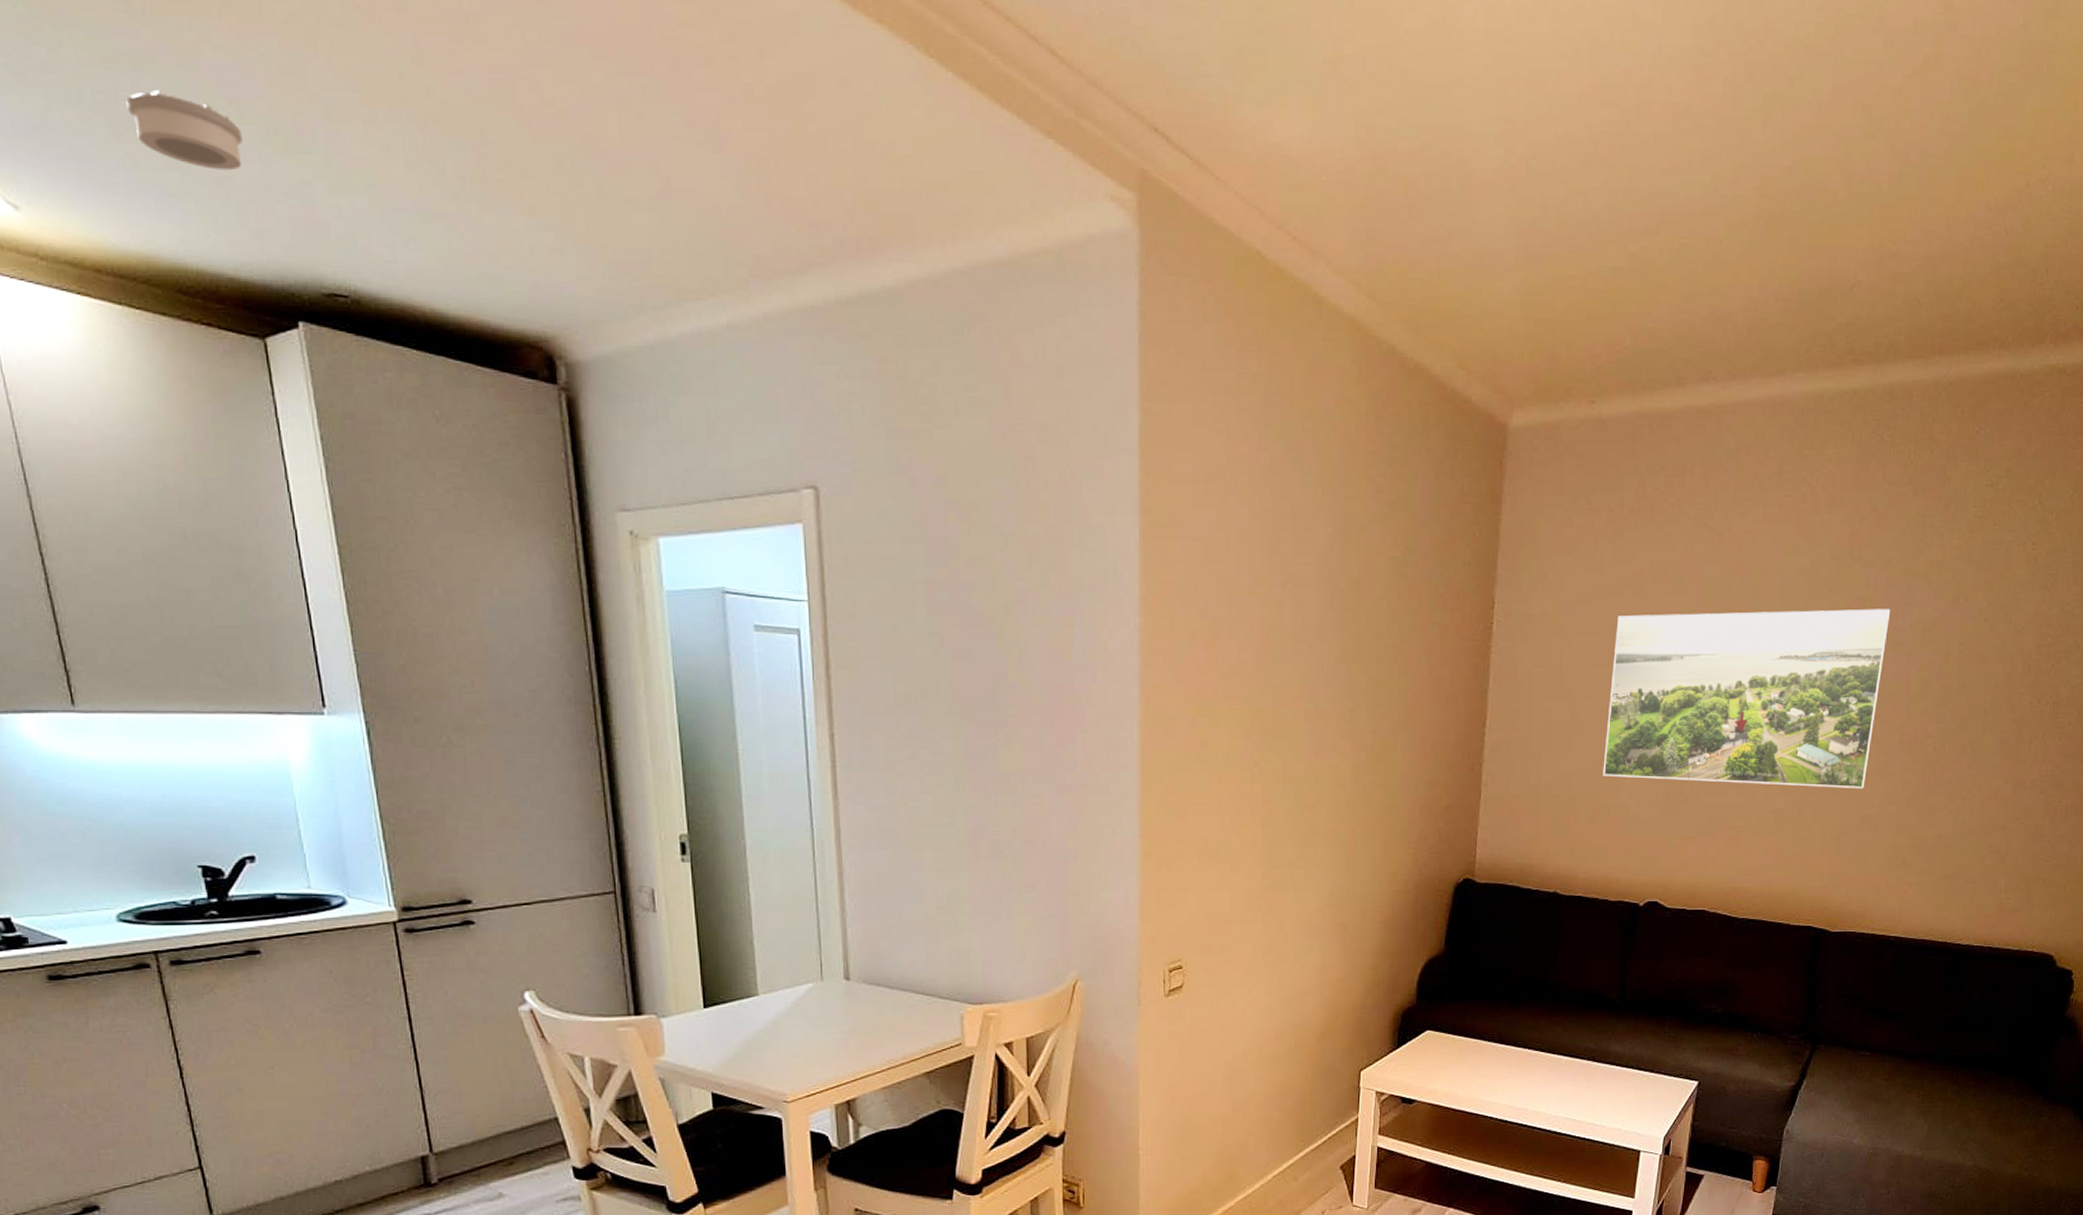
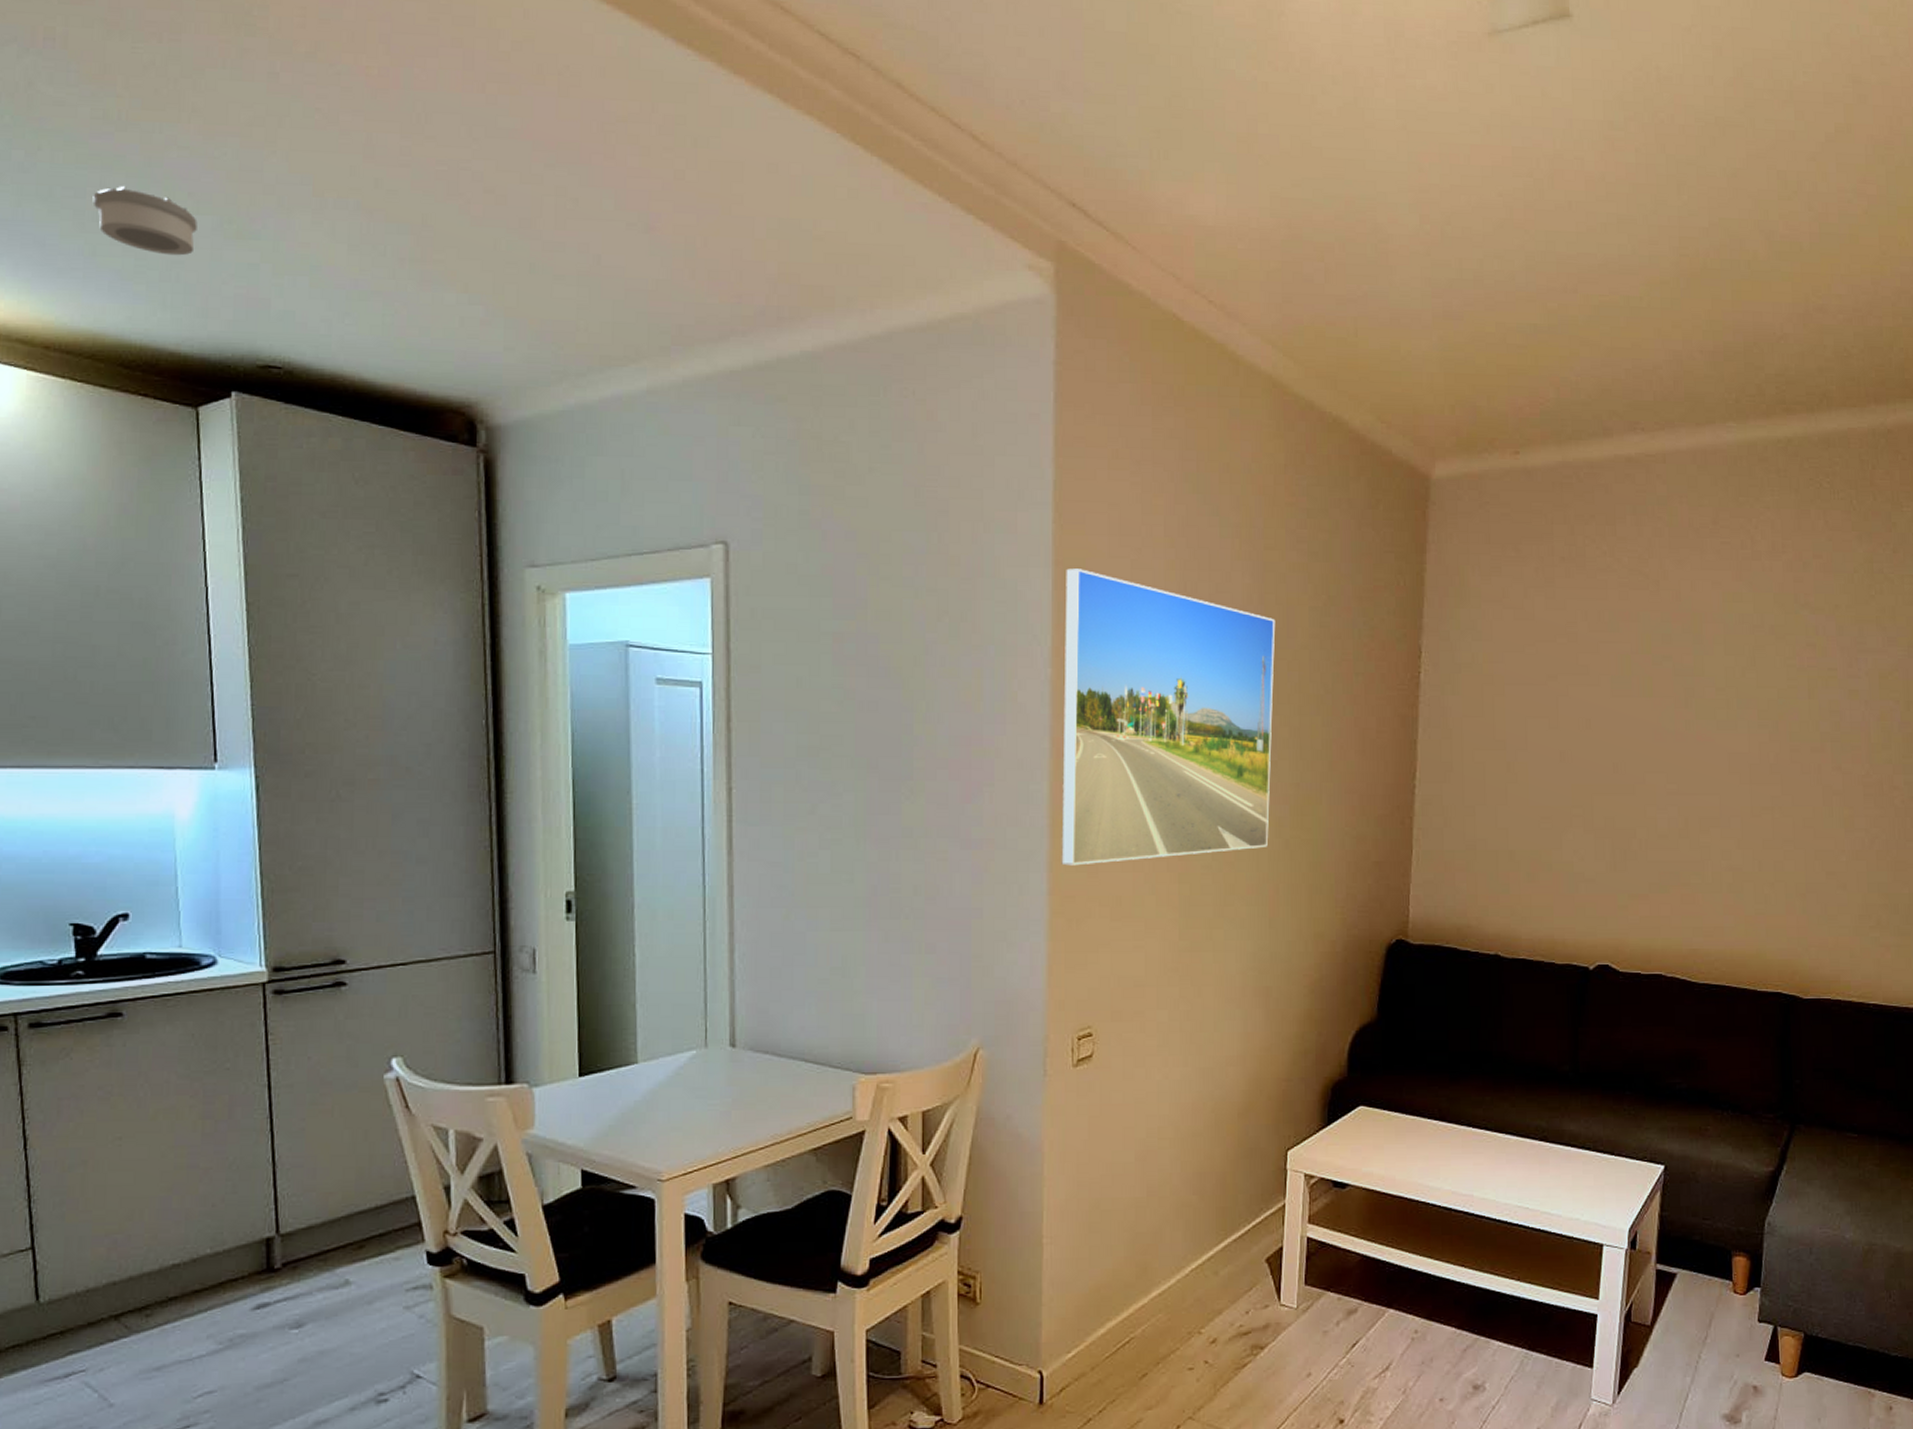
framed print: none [1151,517,1356,809] -> present [1061,568,1276,866]
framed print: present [1603,609,1891,789] -> none [1543,656,1844,844]

